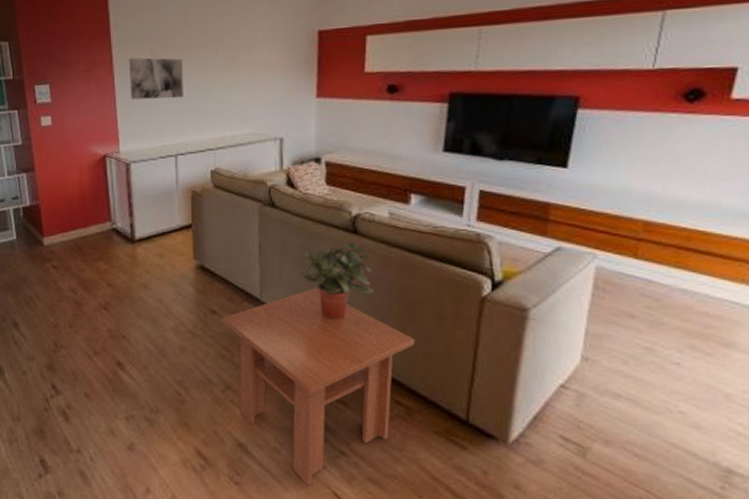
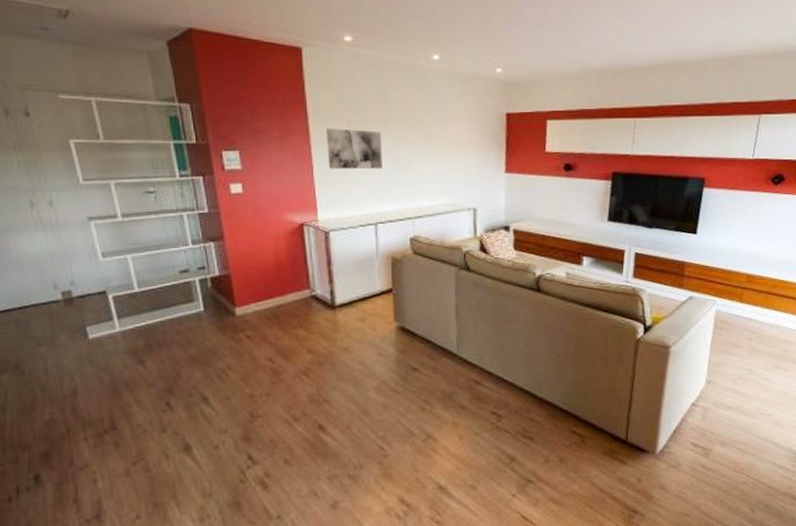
coffee table: present [222,288,416,486] -> none [422,341,587,514]
potted plant: present [298,241,374,320] -> none [491,298,555,368]

